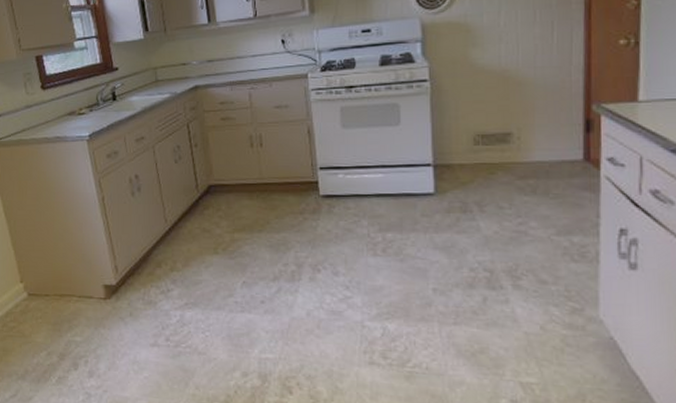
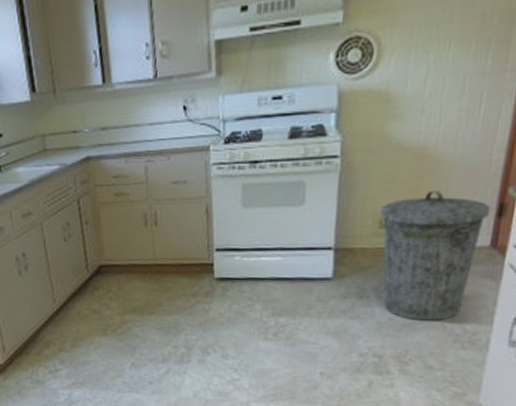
trash can: none [473,109,578,234] -> present [380,190,491,321]

